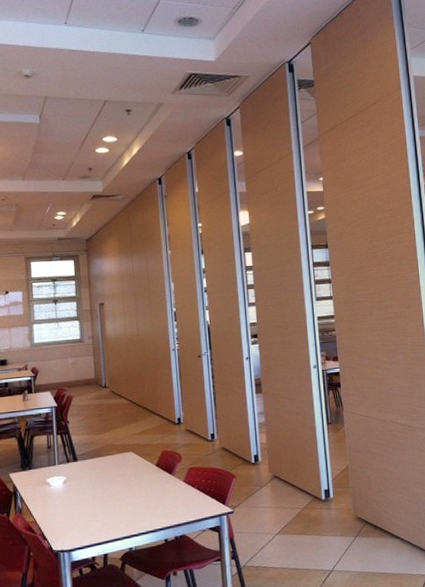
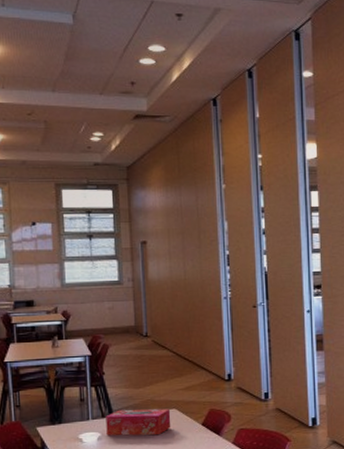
tissue box: none [70,452,129,479] -> present [106,408,171,436]

